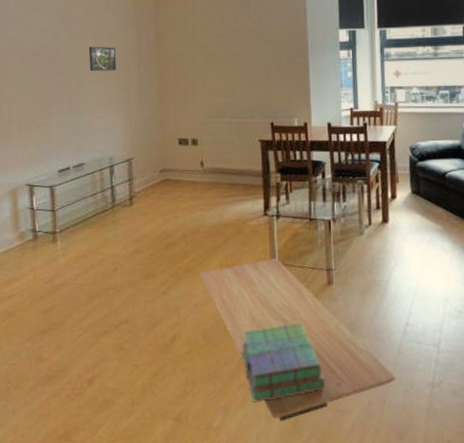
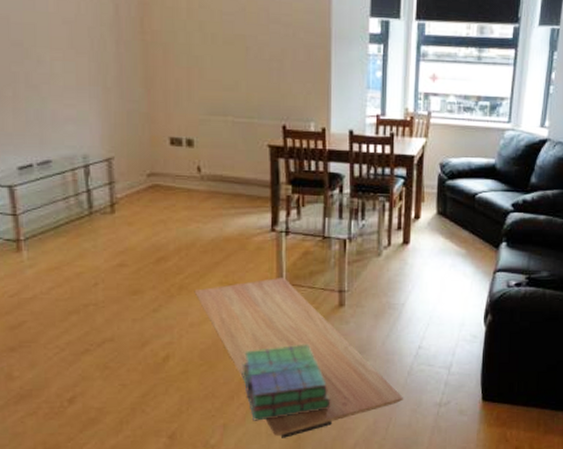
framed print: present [88,46,116,72] -> none [49,12,88,47]

